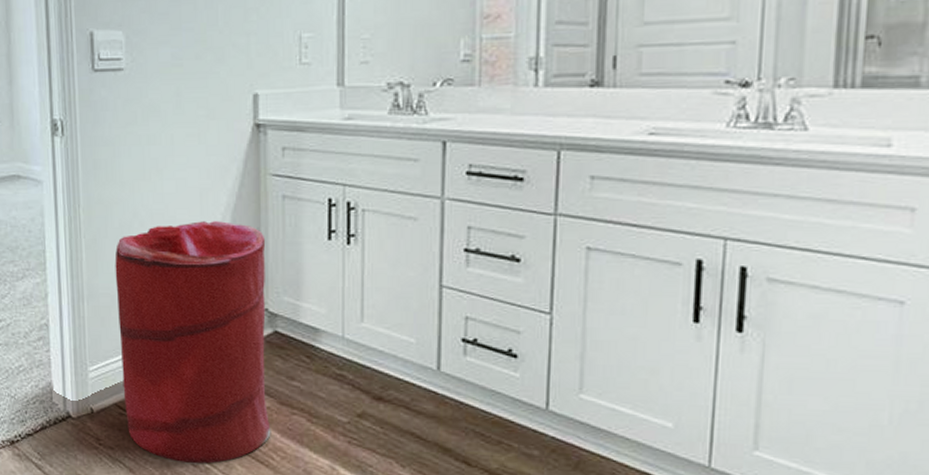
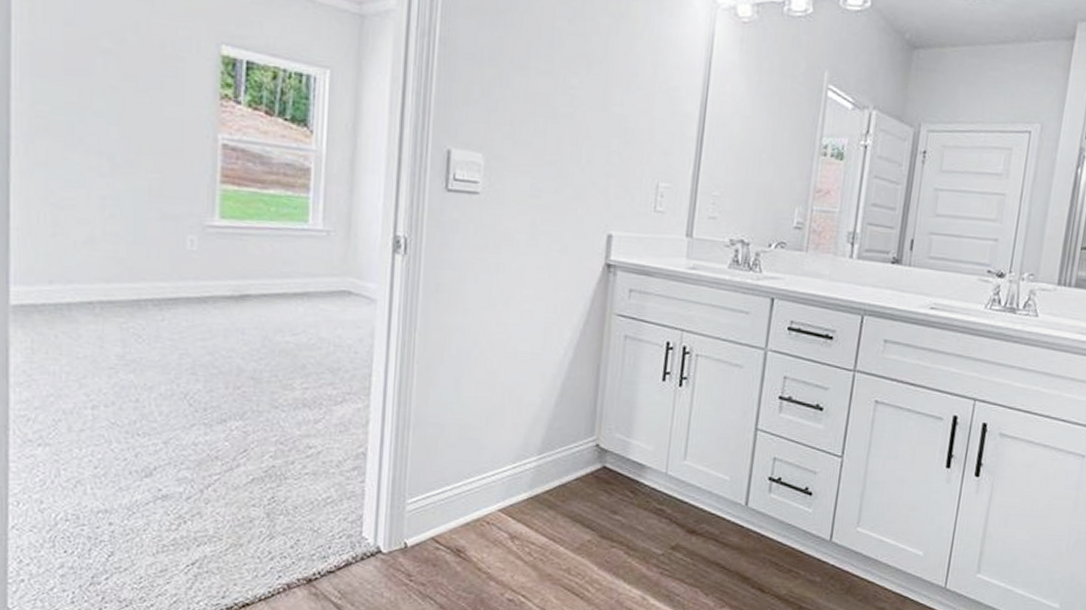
laundry hamper: present [114,221,271,464] -> none [442,354,604,598]

